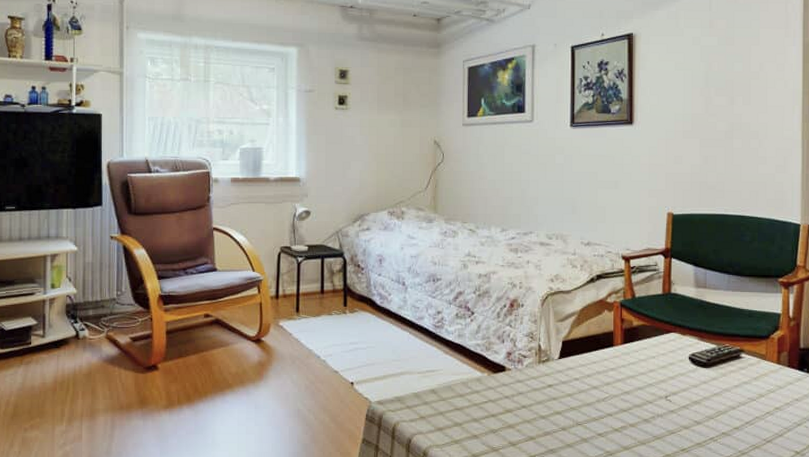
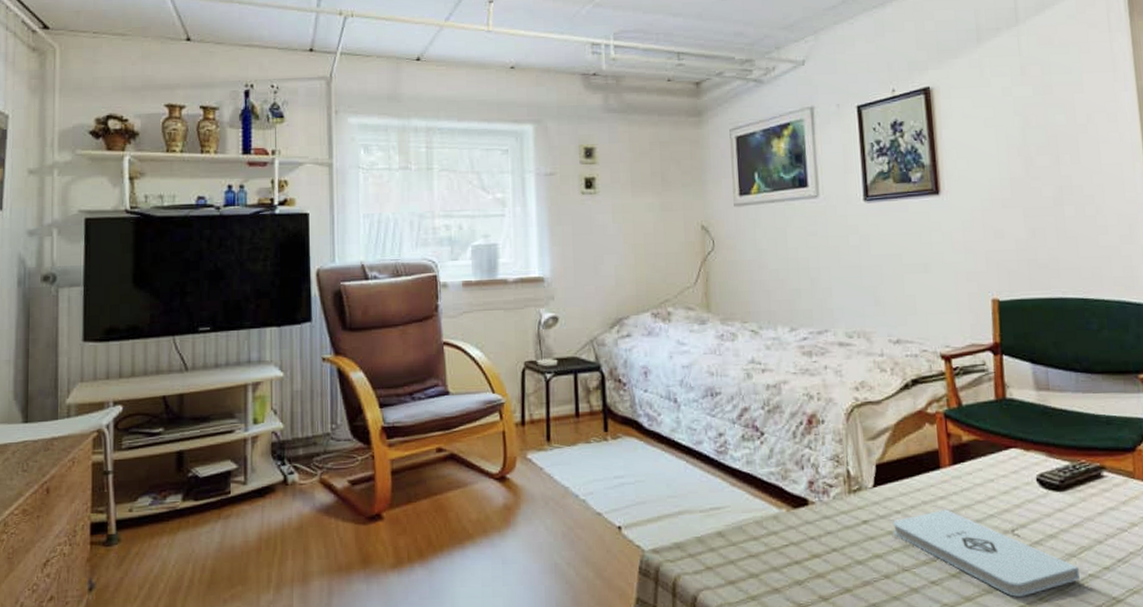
notepad: none [571,378,715,448] -> present [892,509,1080,597]

